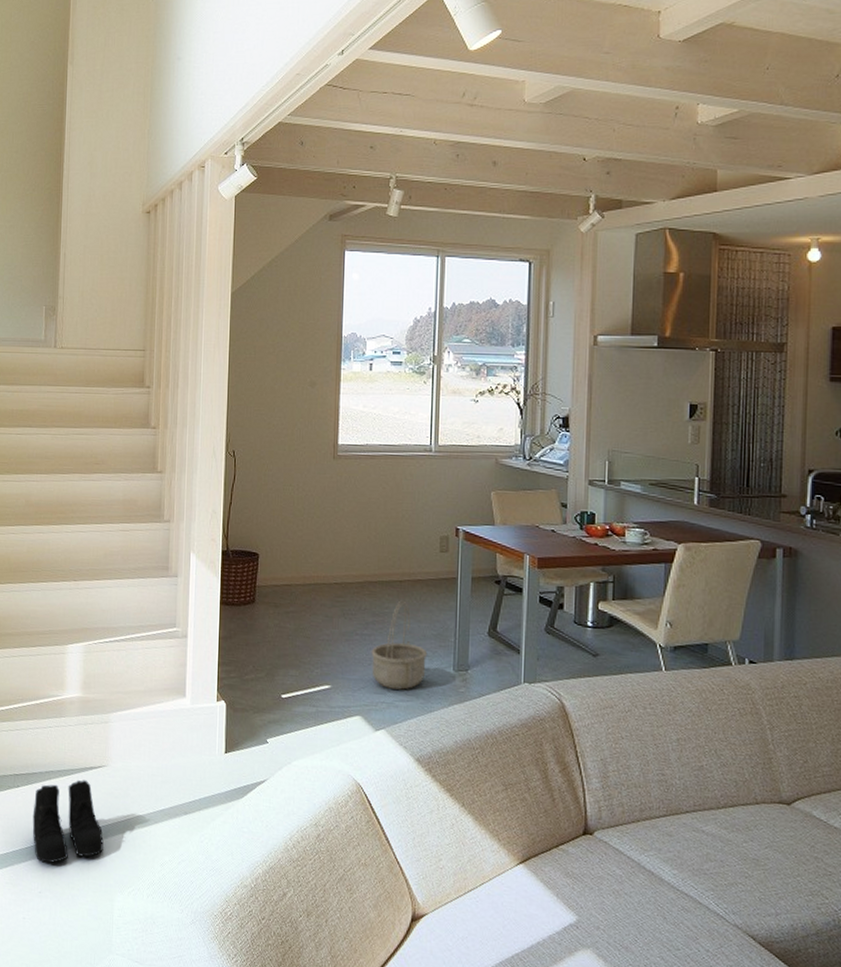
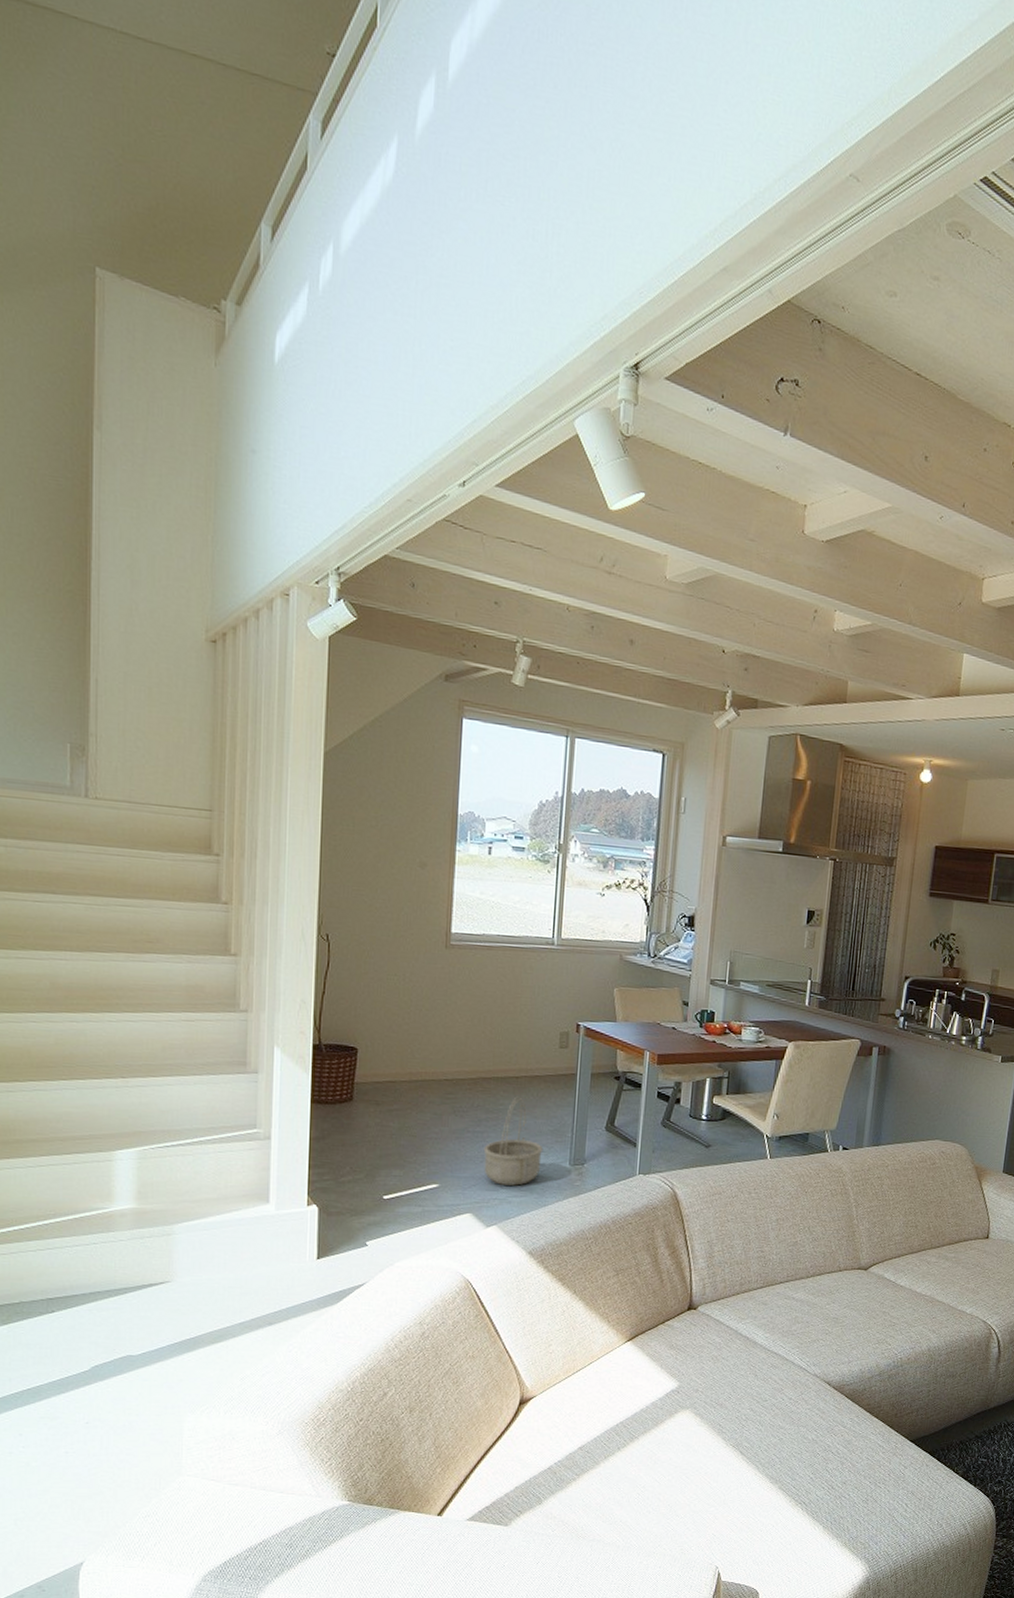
boots: present [32,780,104,864] -> none [74,1298,169,1391]

